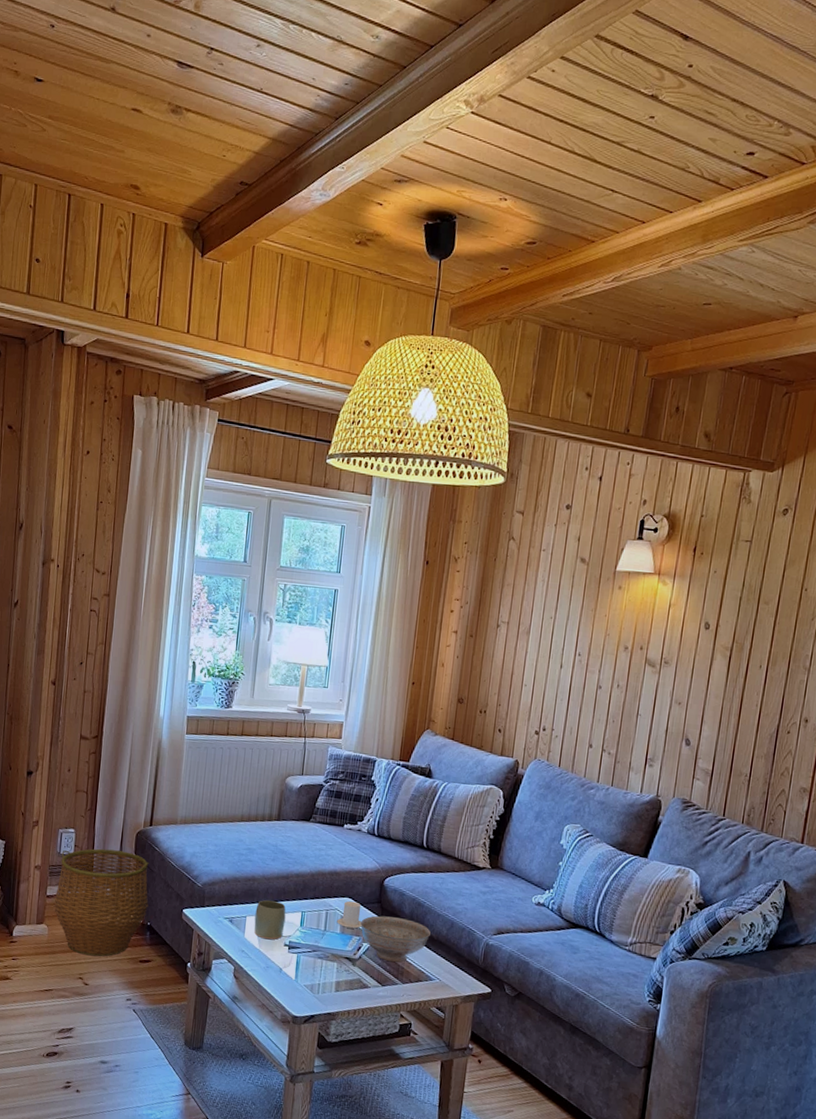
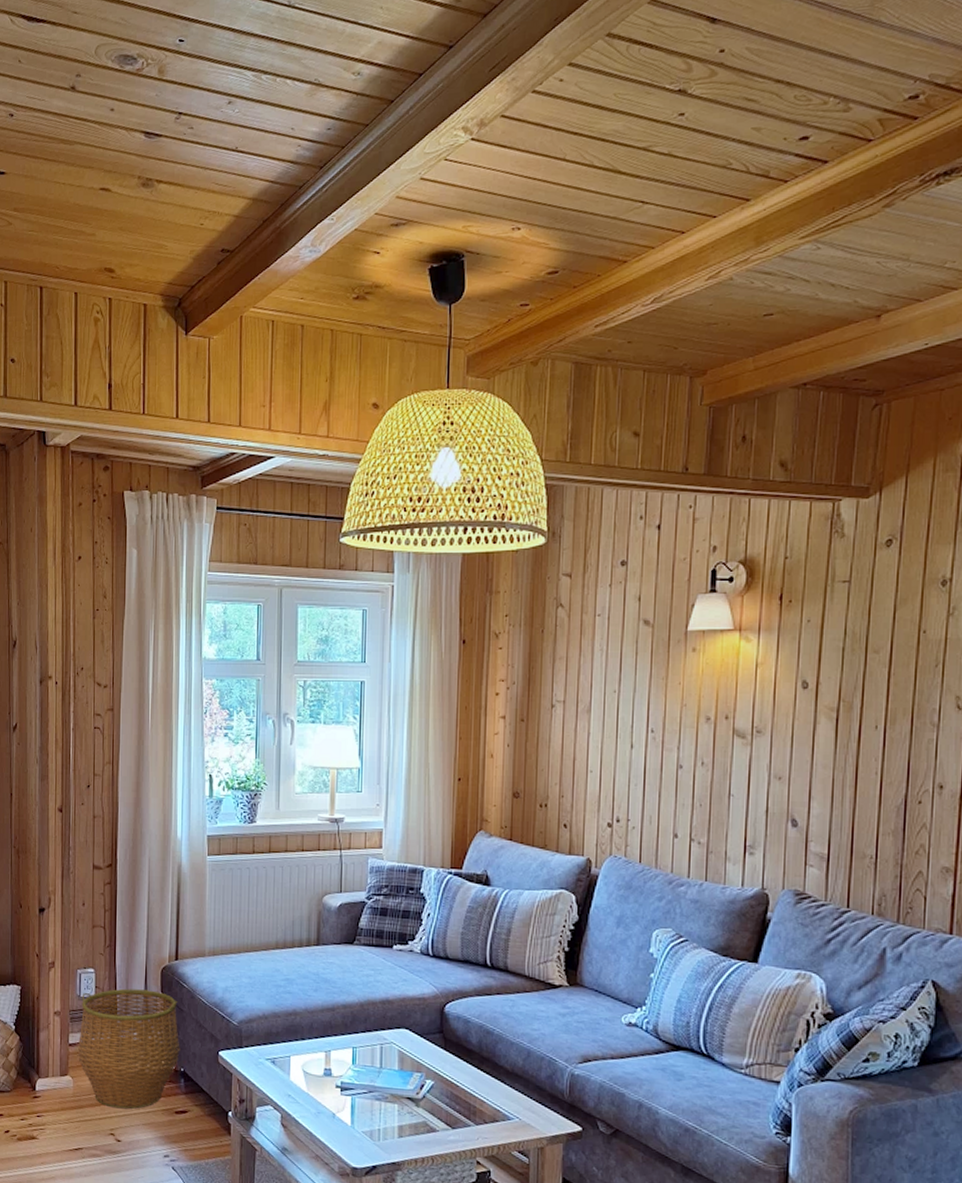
mug: present [254,899,286,940] -> none [300,1036,335,1081]
candle: present [337,900,362,929] -> none [394,1032,423,1064]
decorative bowl: present [360,915,432,962] -> none [421,1047,505,1100]

